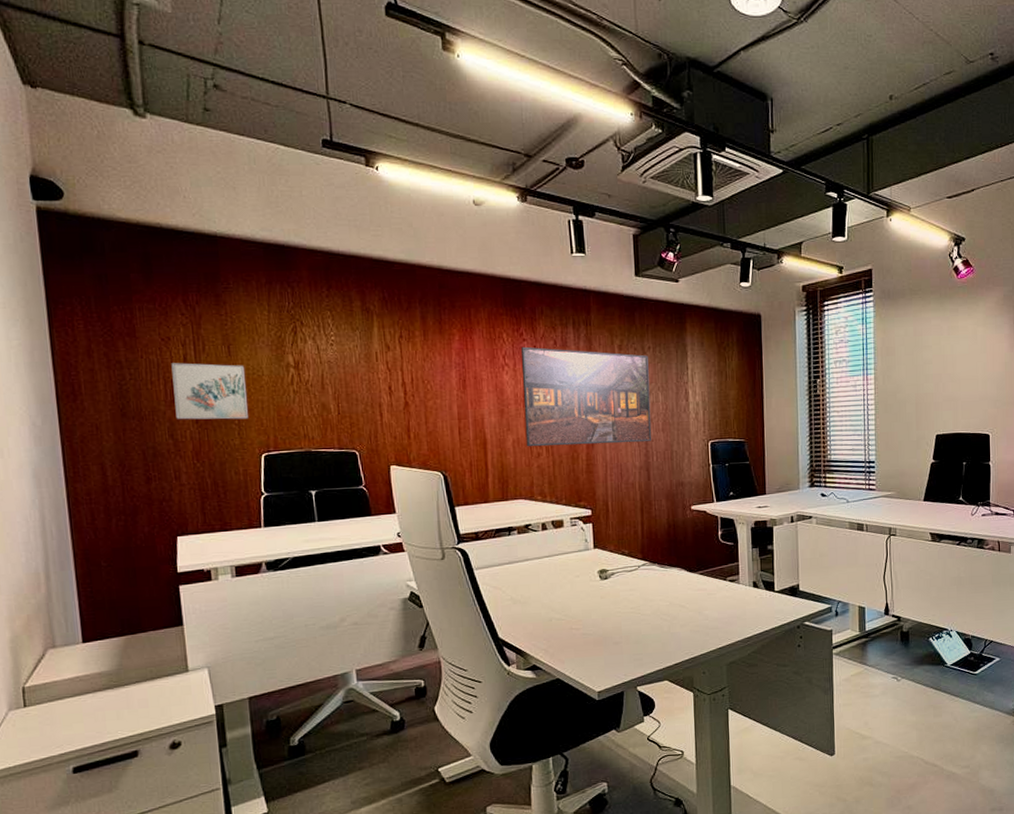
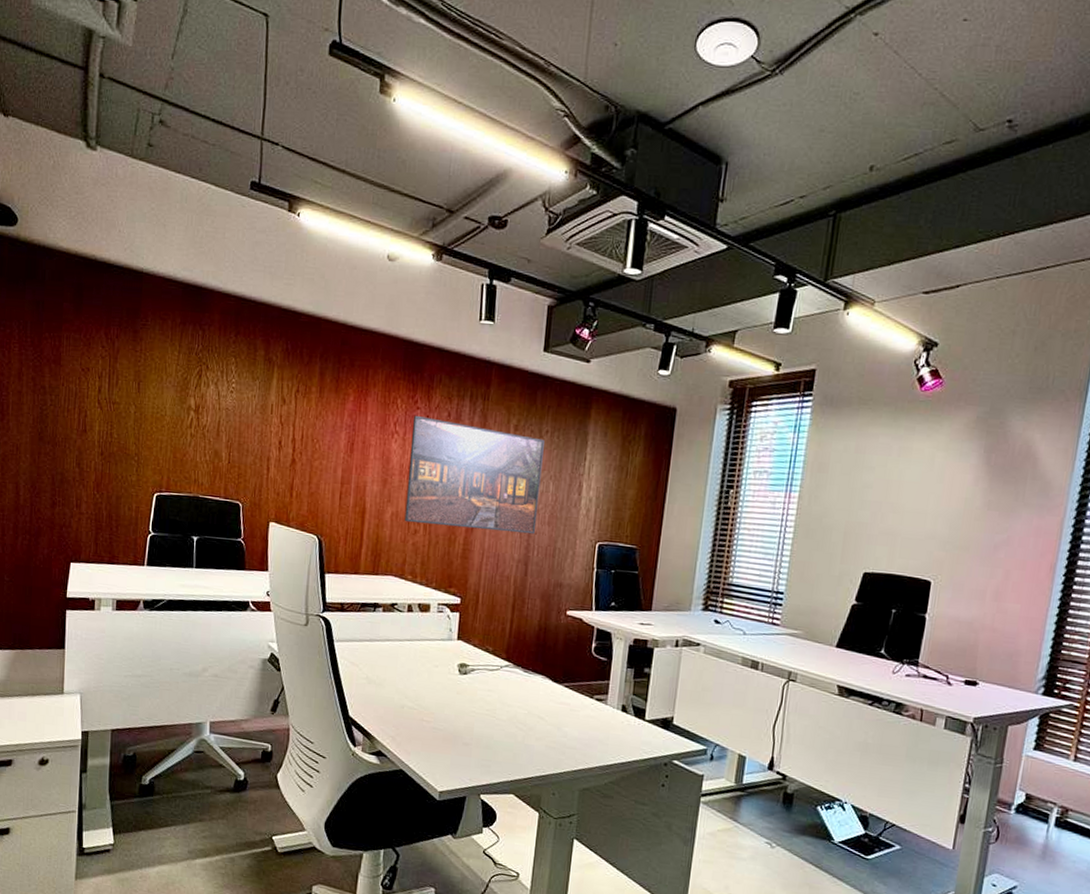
wall art: present [171,363,248,420] -> none [84,393,150,457]

